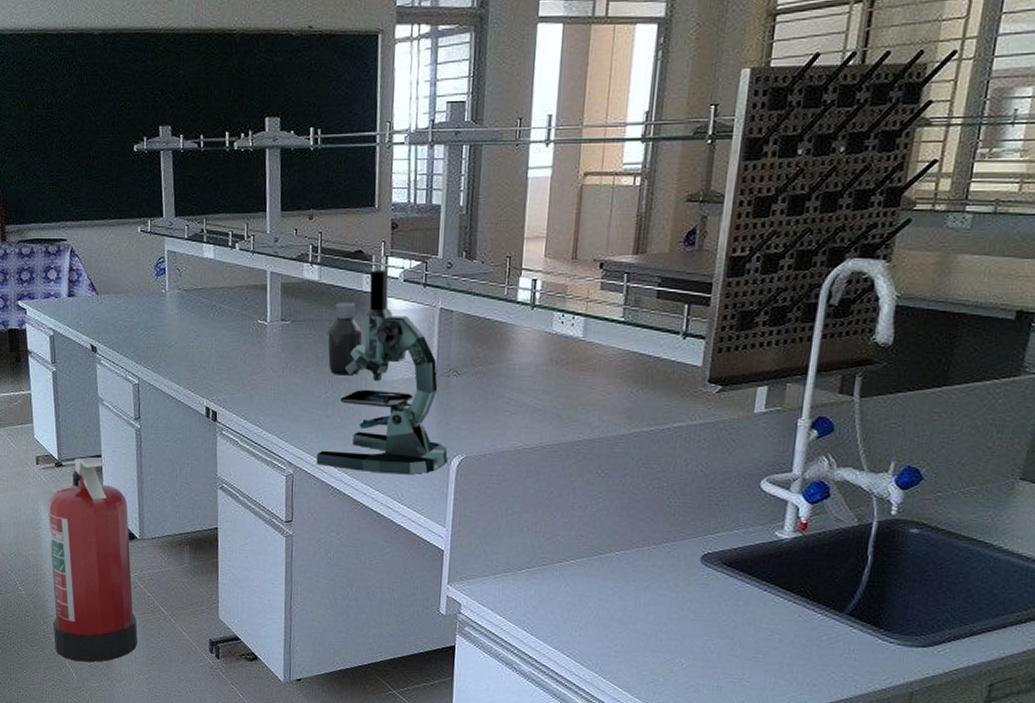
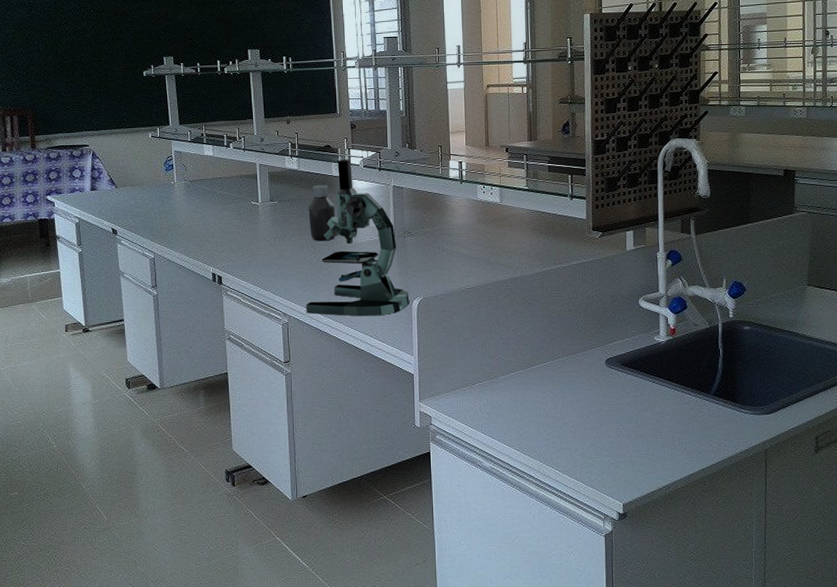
fire extinguisher: present [47,457,138,663] -> none [76,322,162,504]

